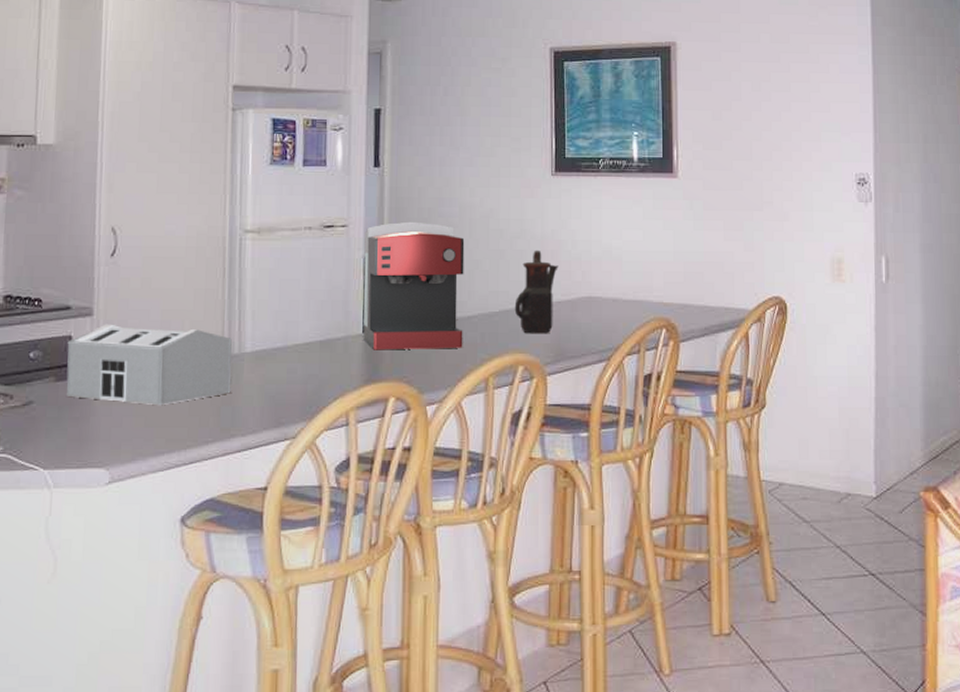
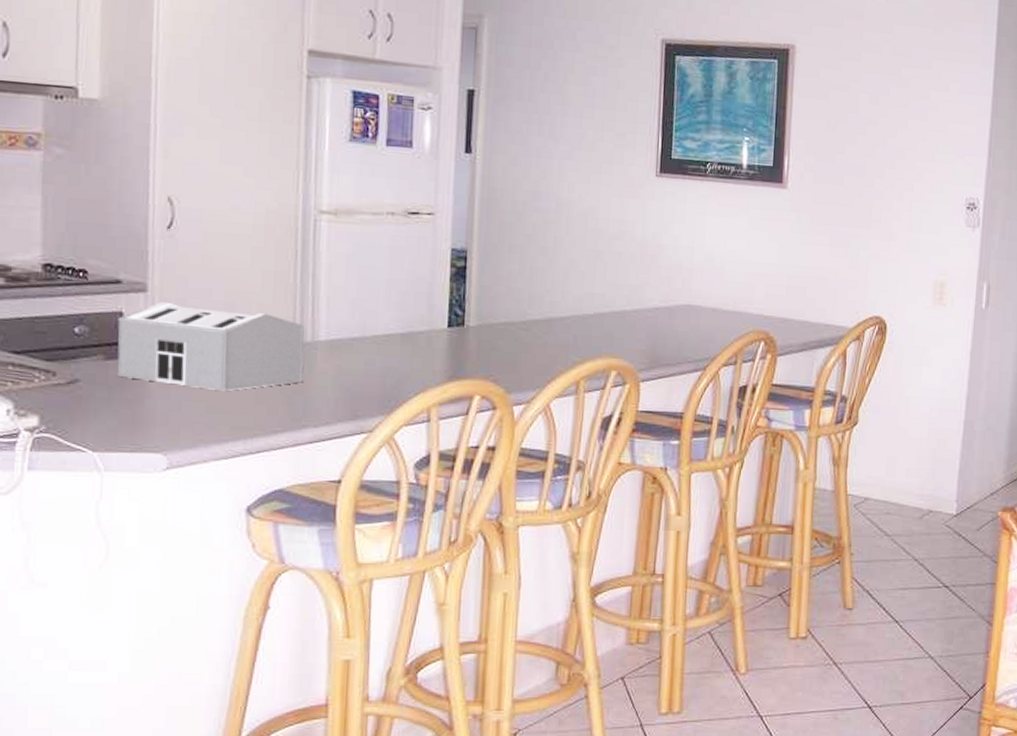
coffee maker: present [363,221,465,350] -> none [448,214,561,349]
teapot: present [514,250,558,334] -> none [610,253,658,340]

